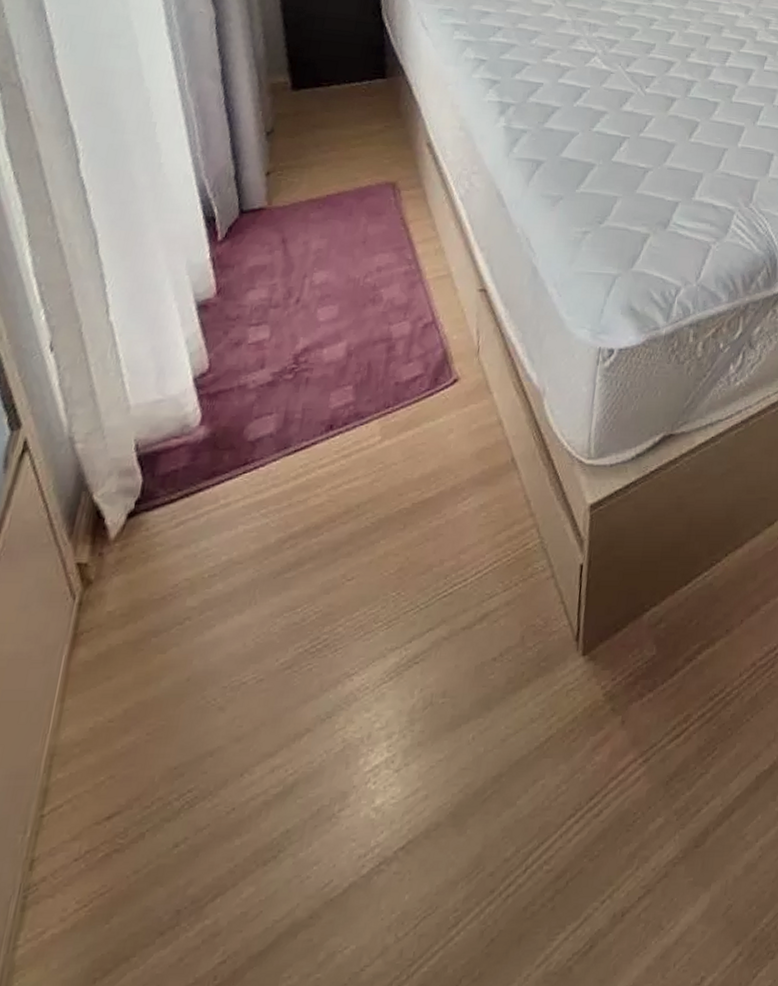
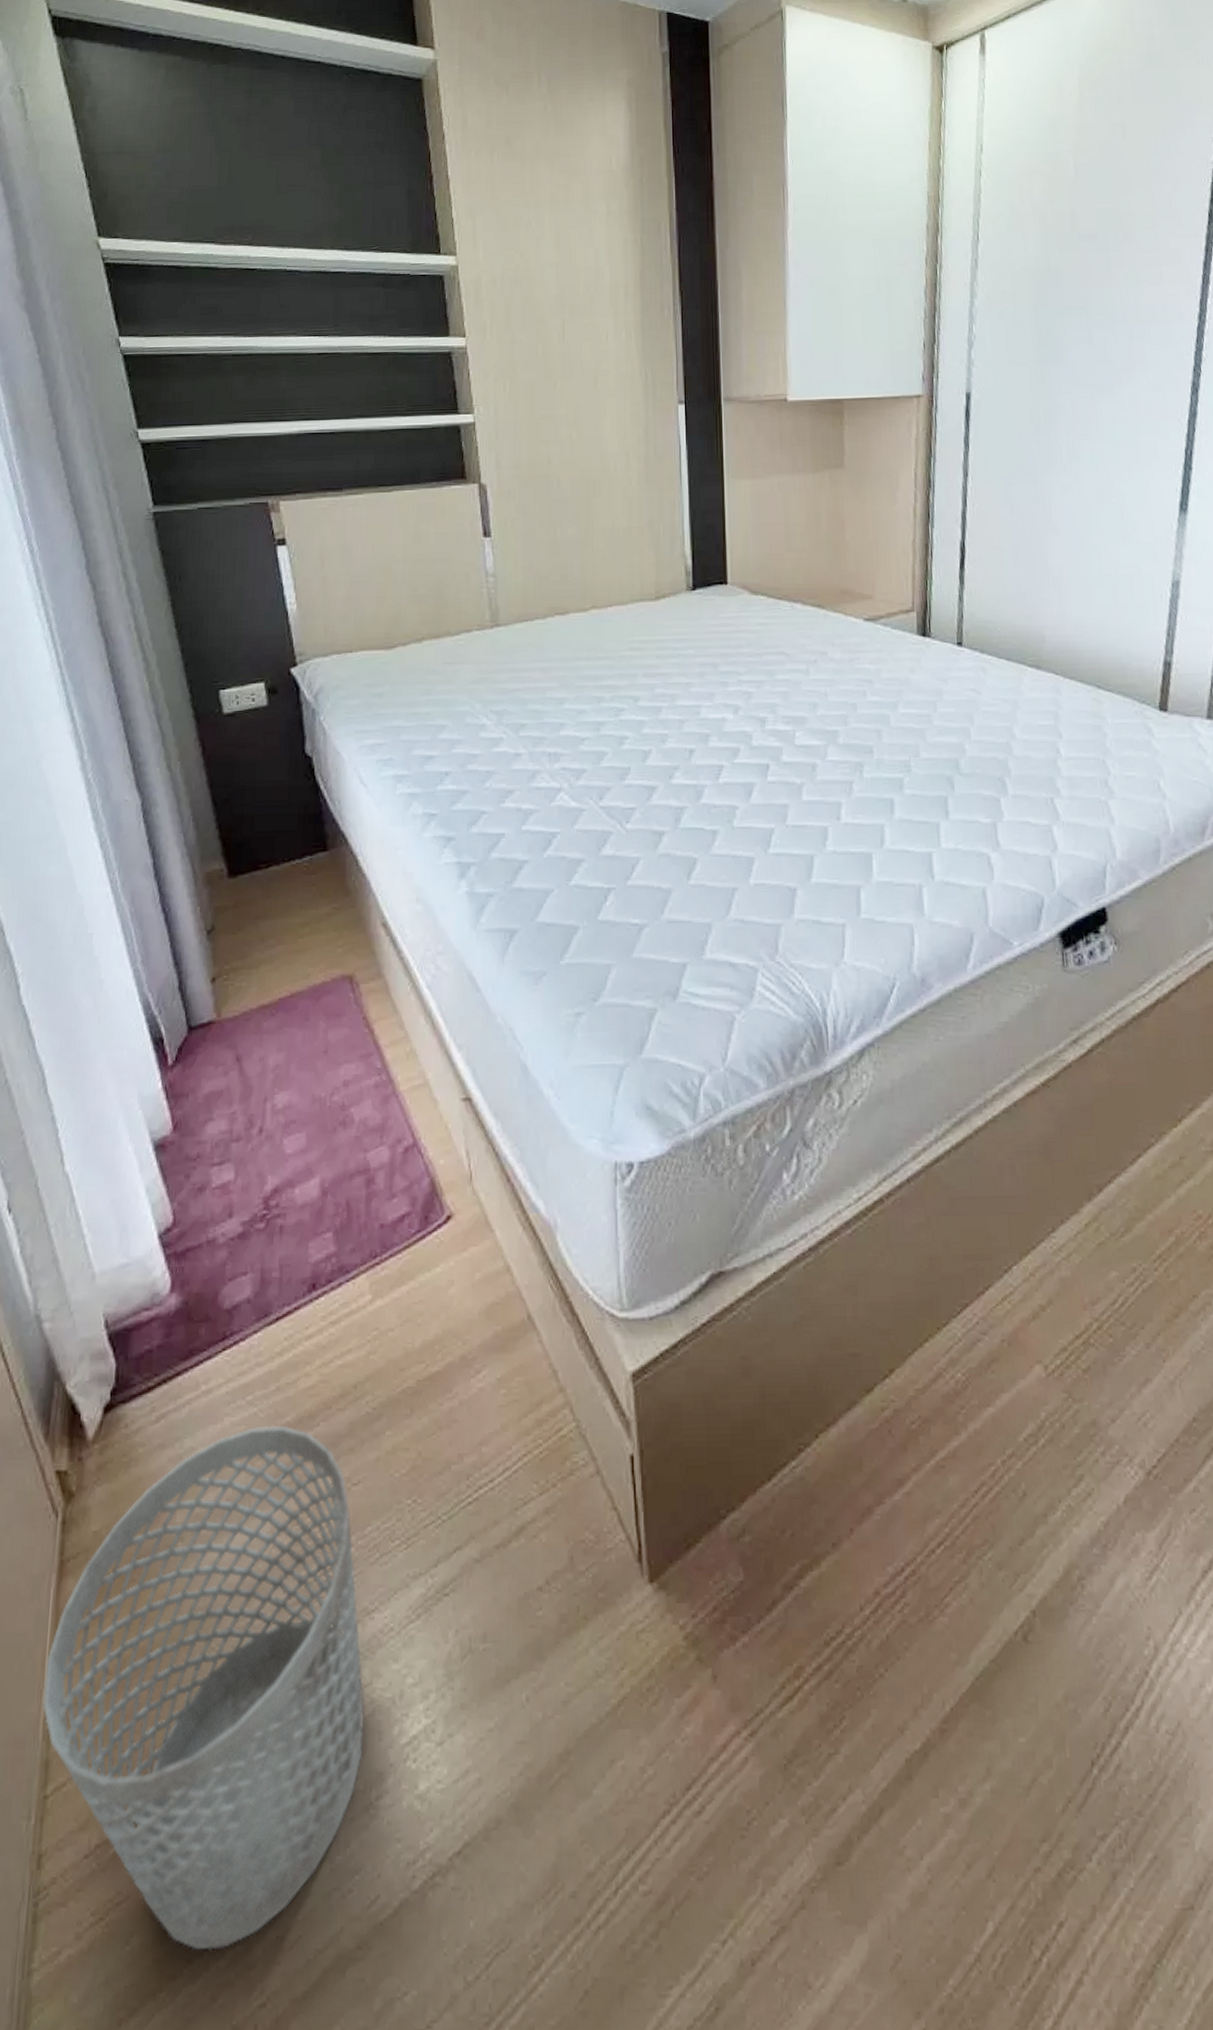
wastebasket: none [46,534,343,926] -> present [42,1426,366,1951]

